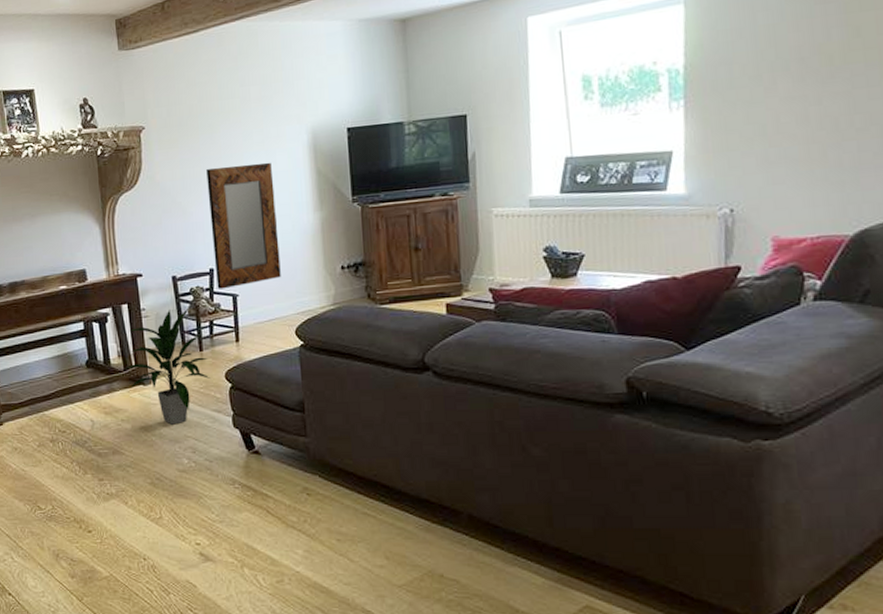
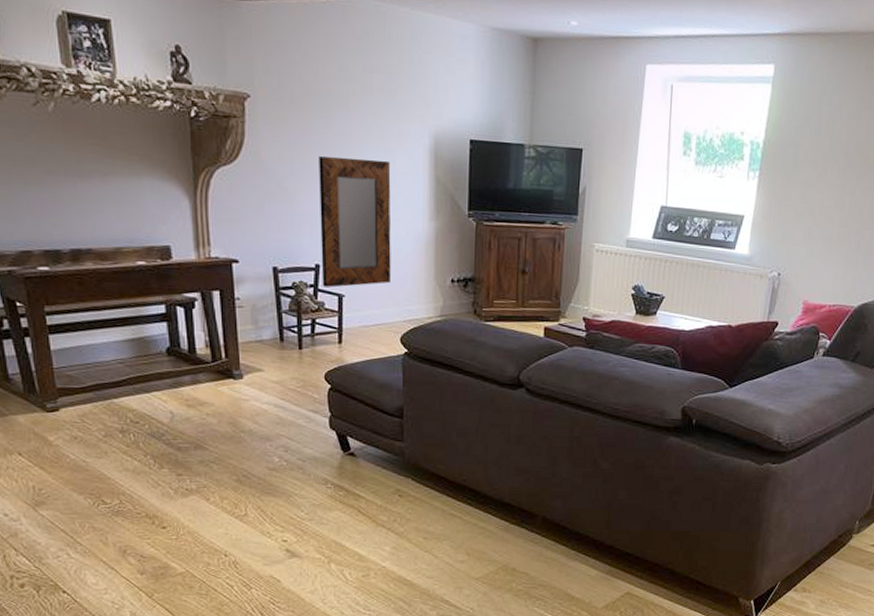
indoor plant: present [123,307,210,425] -> none [211,302,309,422]

